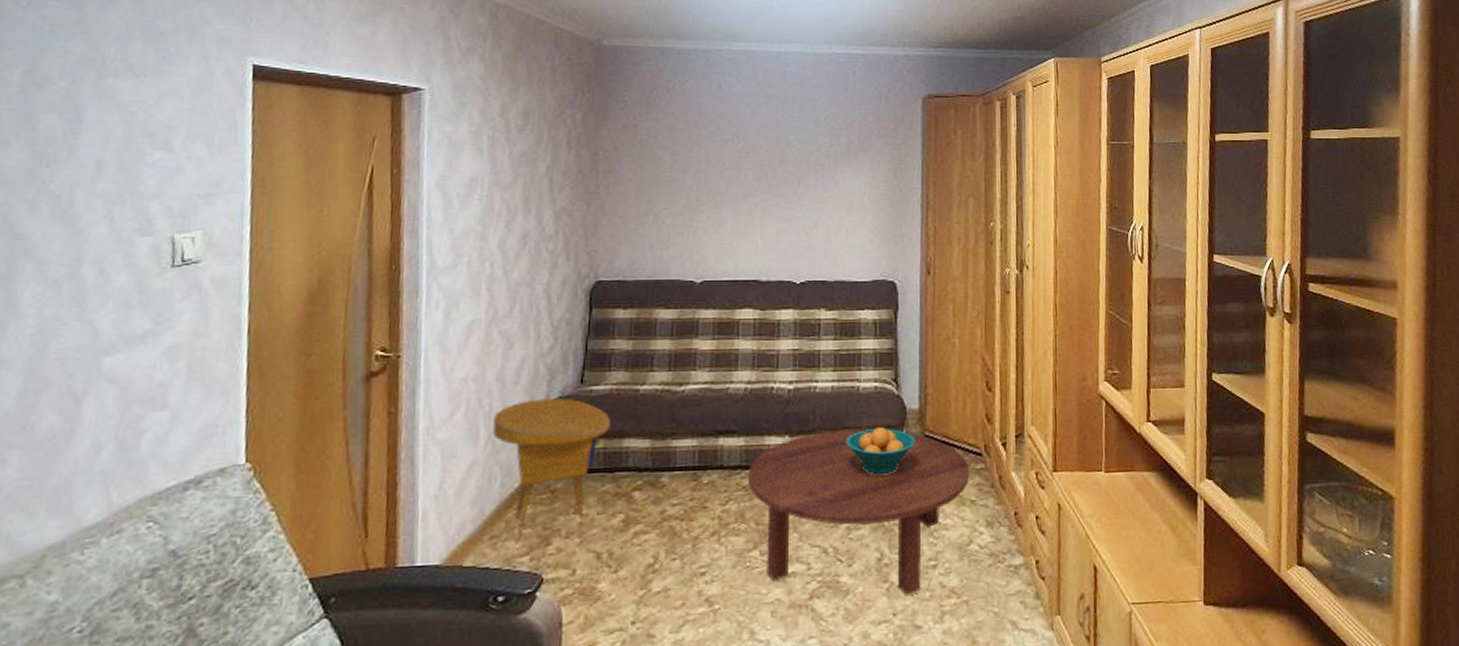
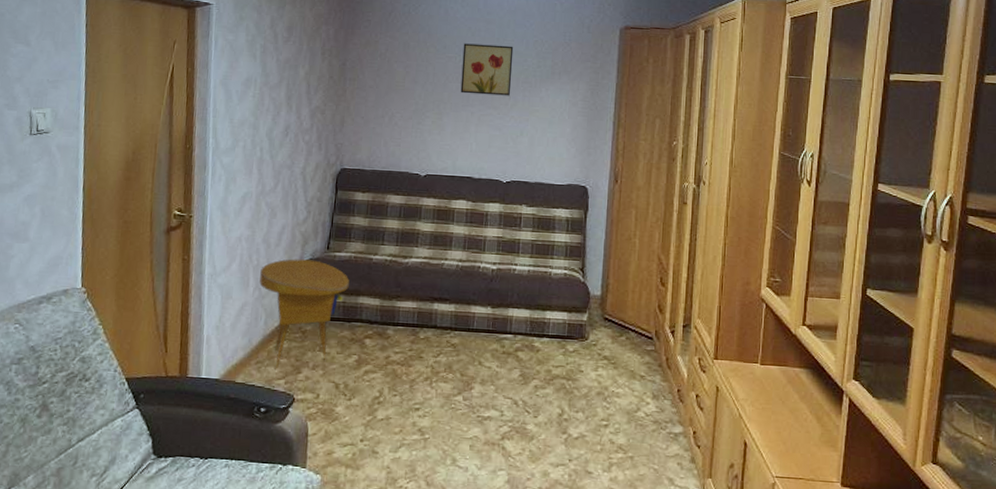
wall art: none [740,122,801,182] -> present [460,43,514,96]
coffee table: present [747,428,971,595] -> none [455,305,642,446]
fruit bowl: present [846,426,915,475] -> none [538,306,596,347]

